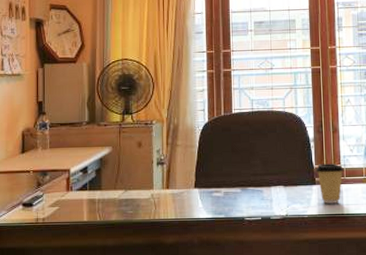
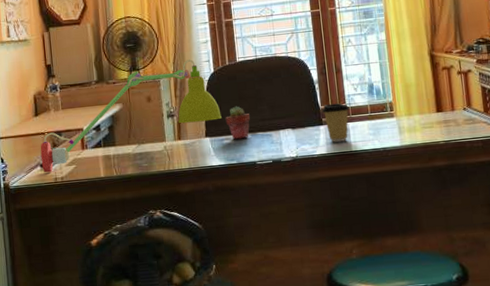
desk lamp: none [24,107,213,212] -> present [40,59,222,173]
potted succulent: none [216,158,242,193] -> present [225,106,251,140]

